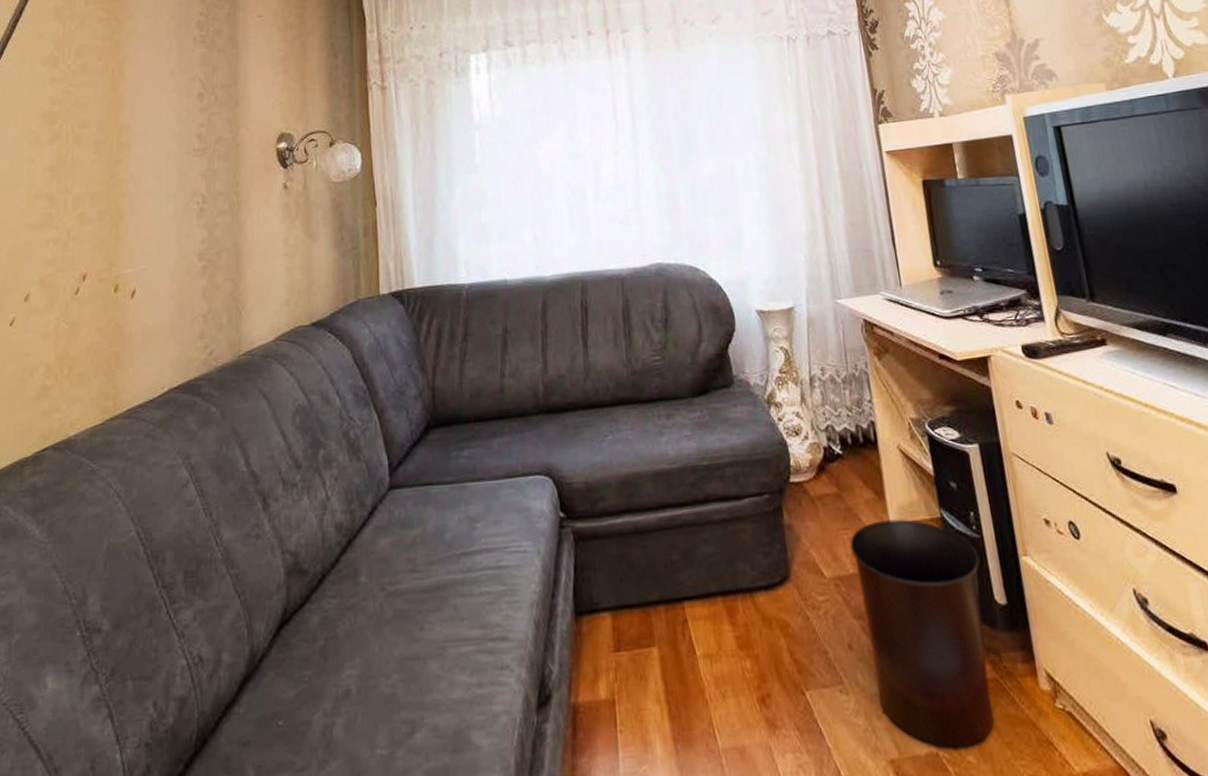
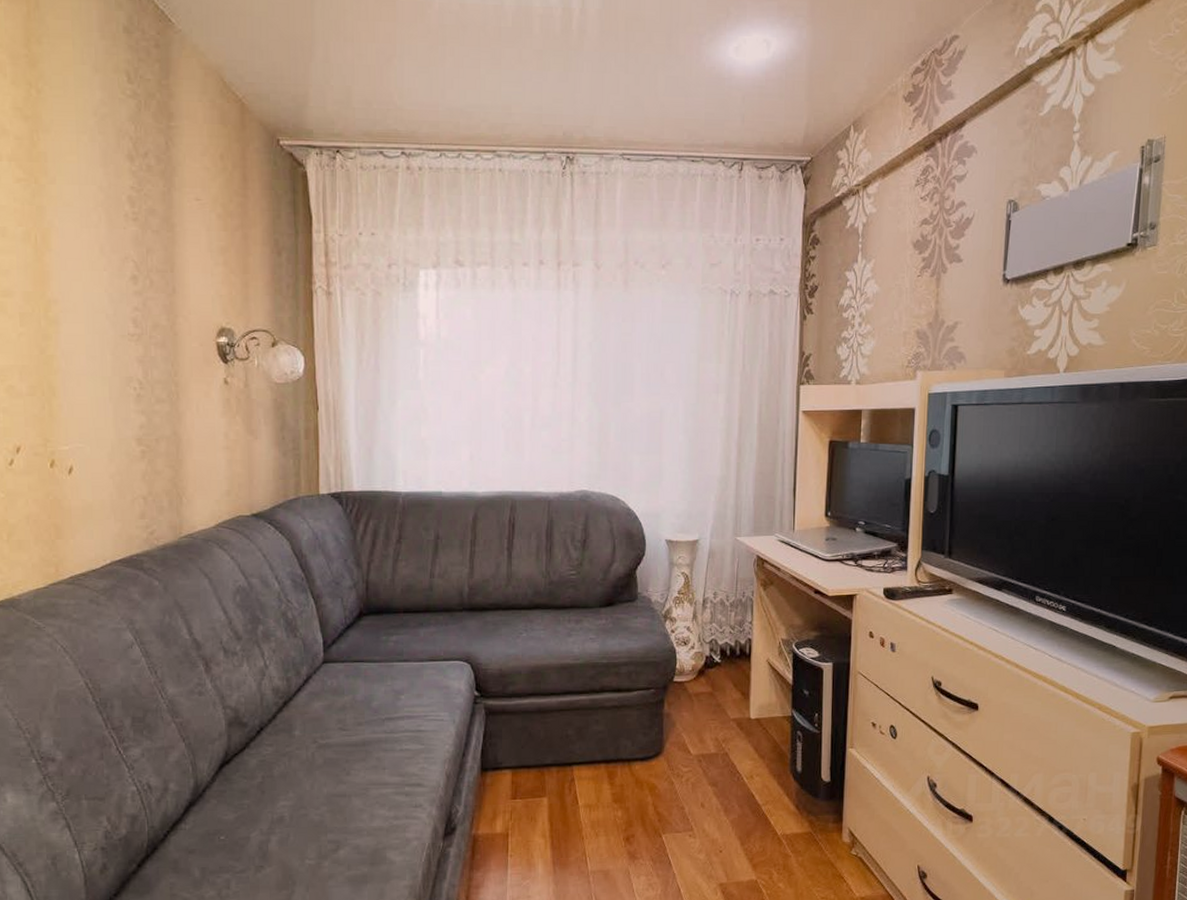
waste bin: present [850,519,994,749] -> none [715,715,816,878]

